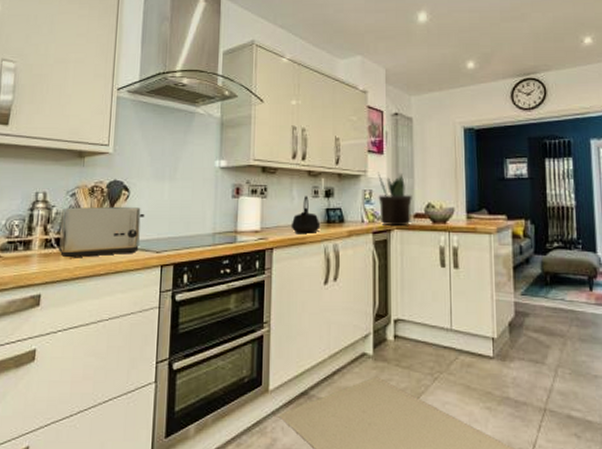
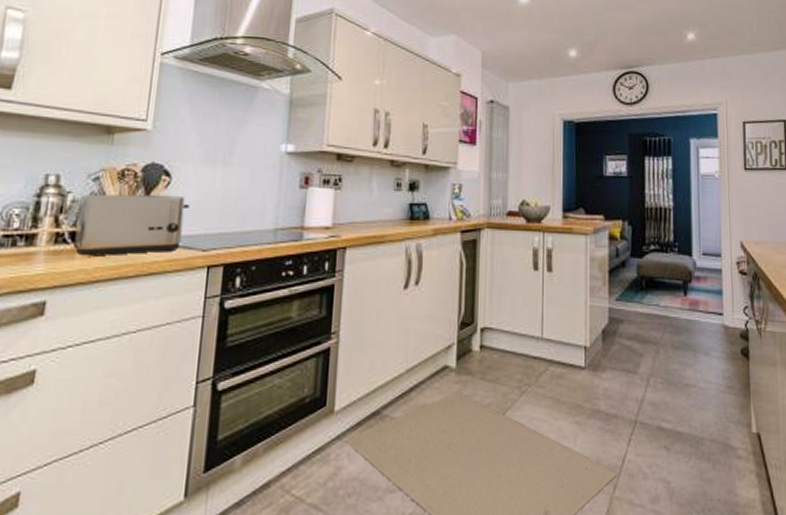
kettle: present [291,196,321,233] -> none [368,189,403,231]
planter: present [378,172,412,225] -> none [468,164,506,224]

